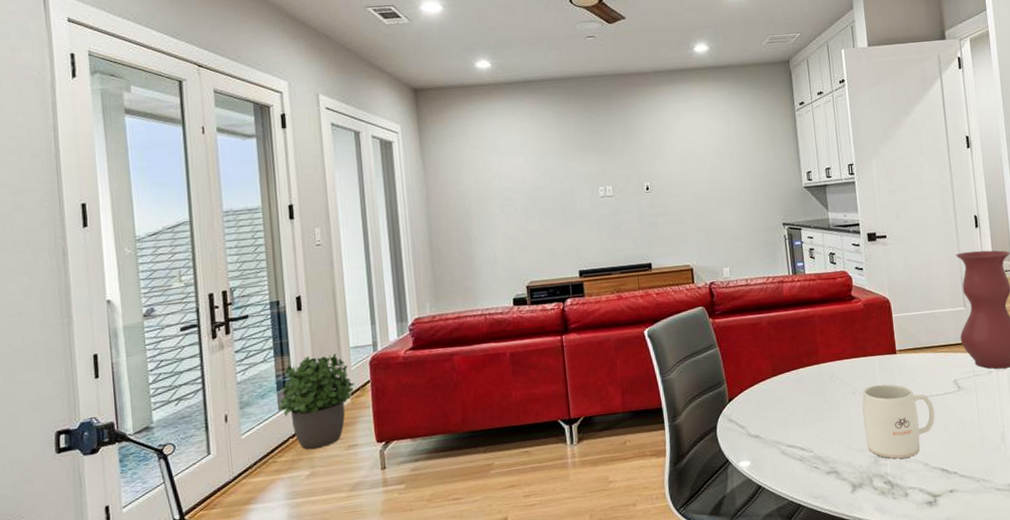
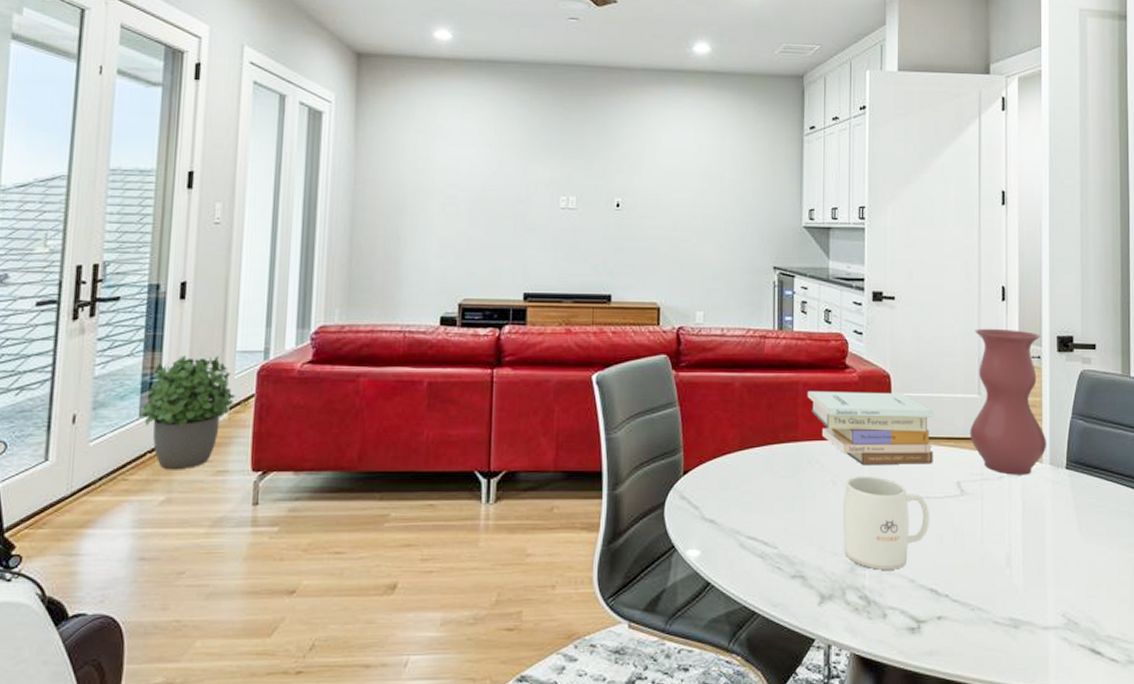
books: none [822,313,933,377] -> present [807,390,933,466]

